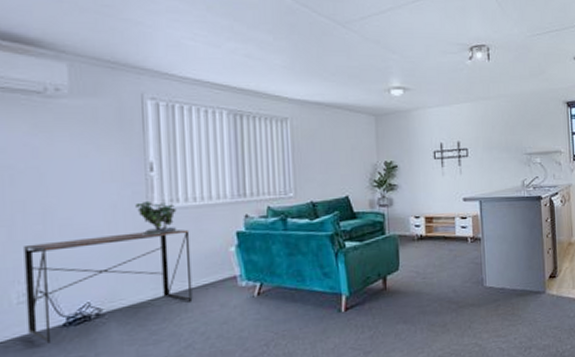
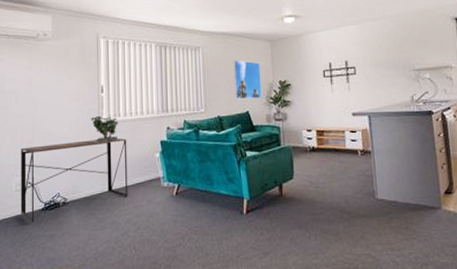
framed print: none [330,135,364,183] -> present [233,60,262,100]

